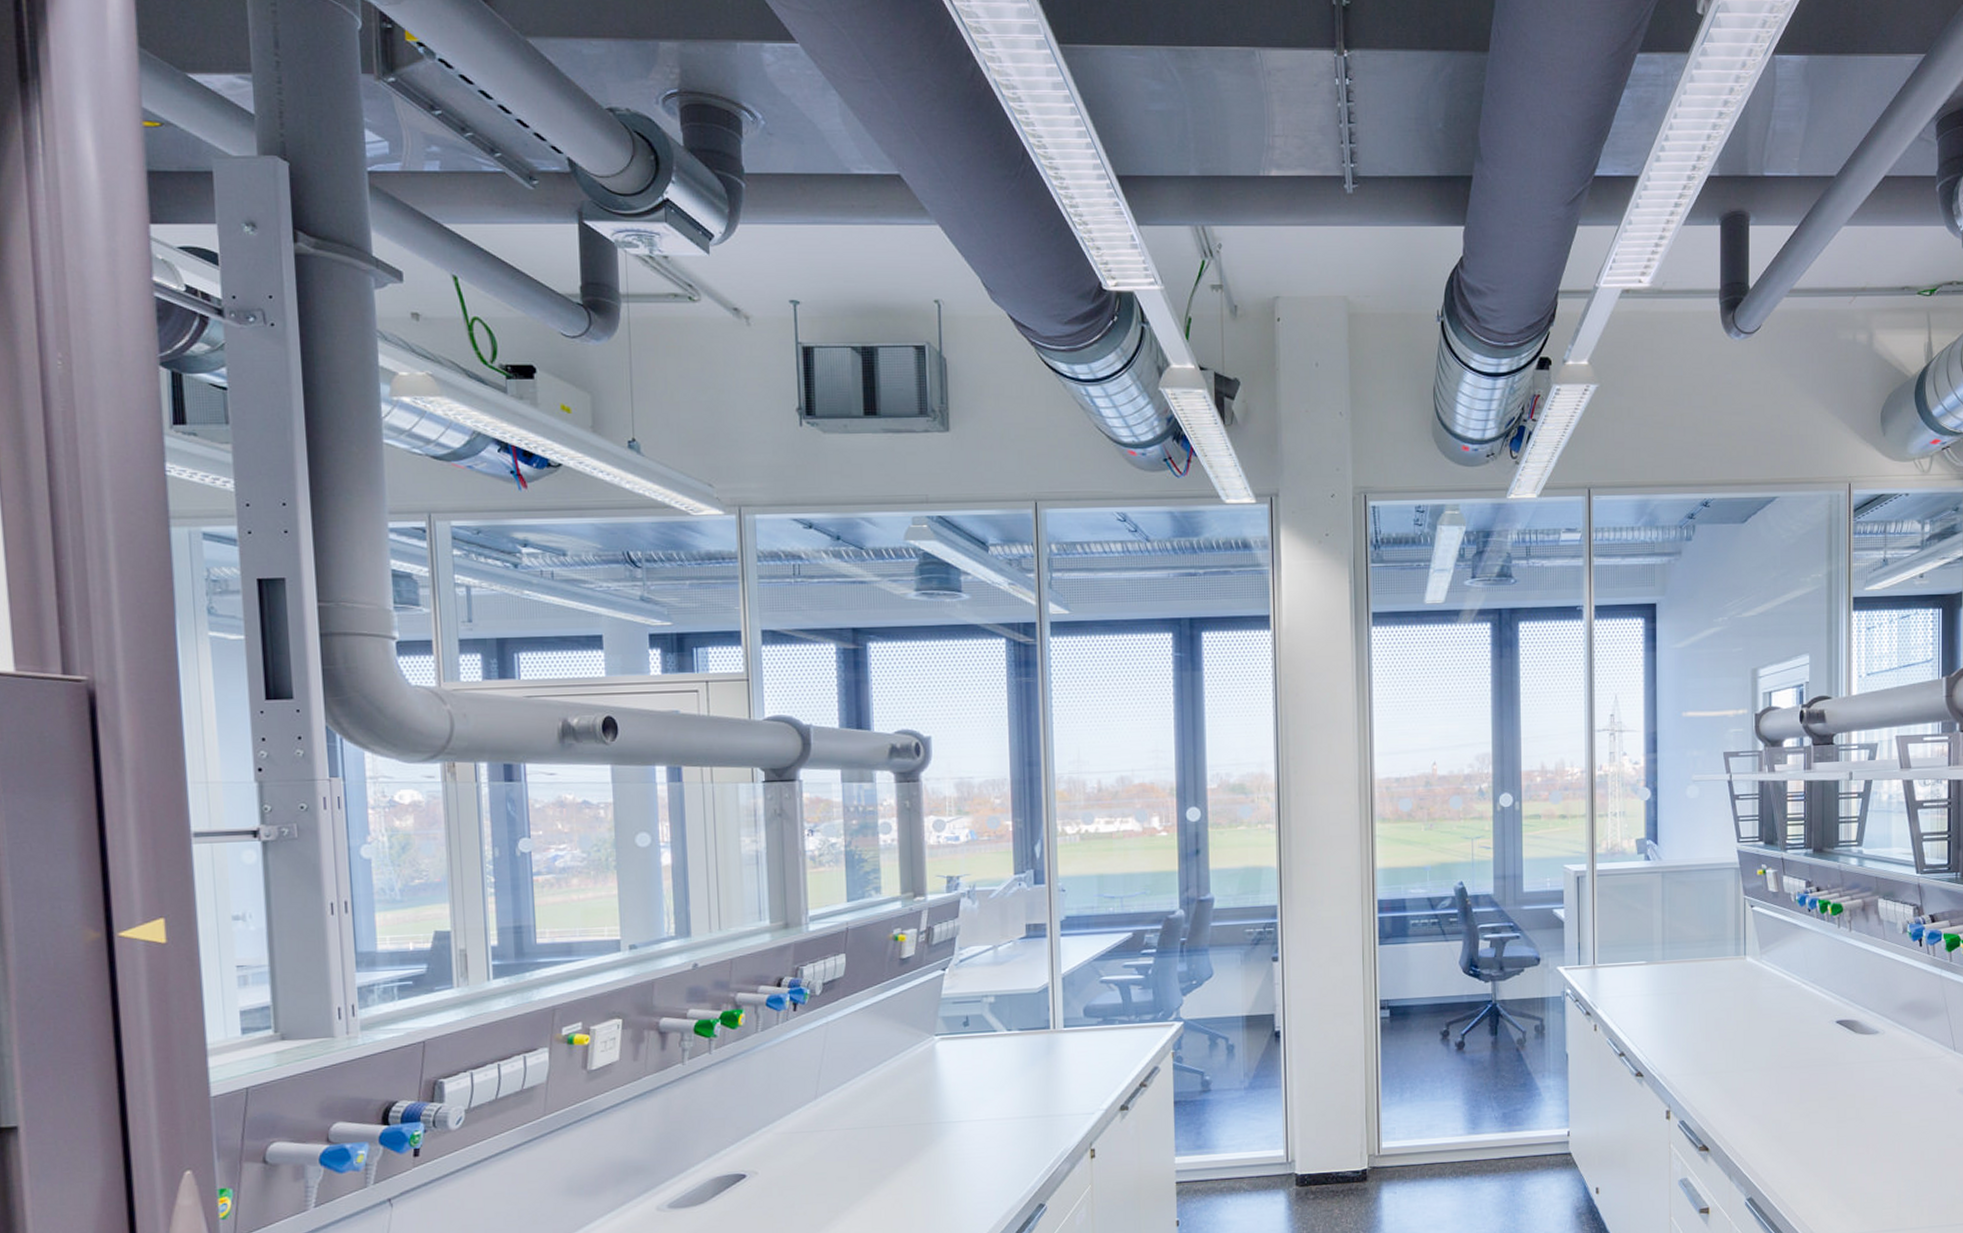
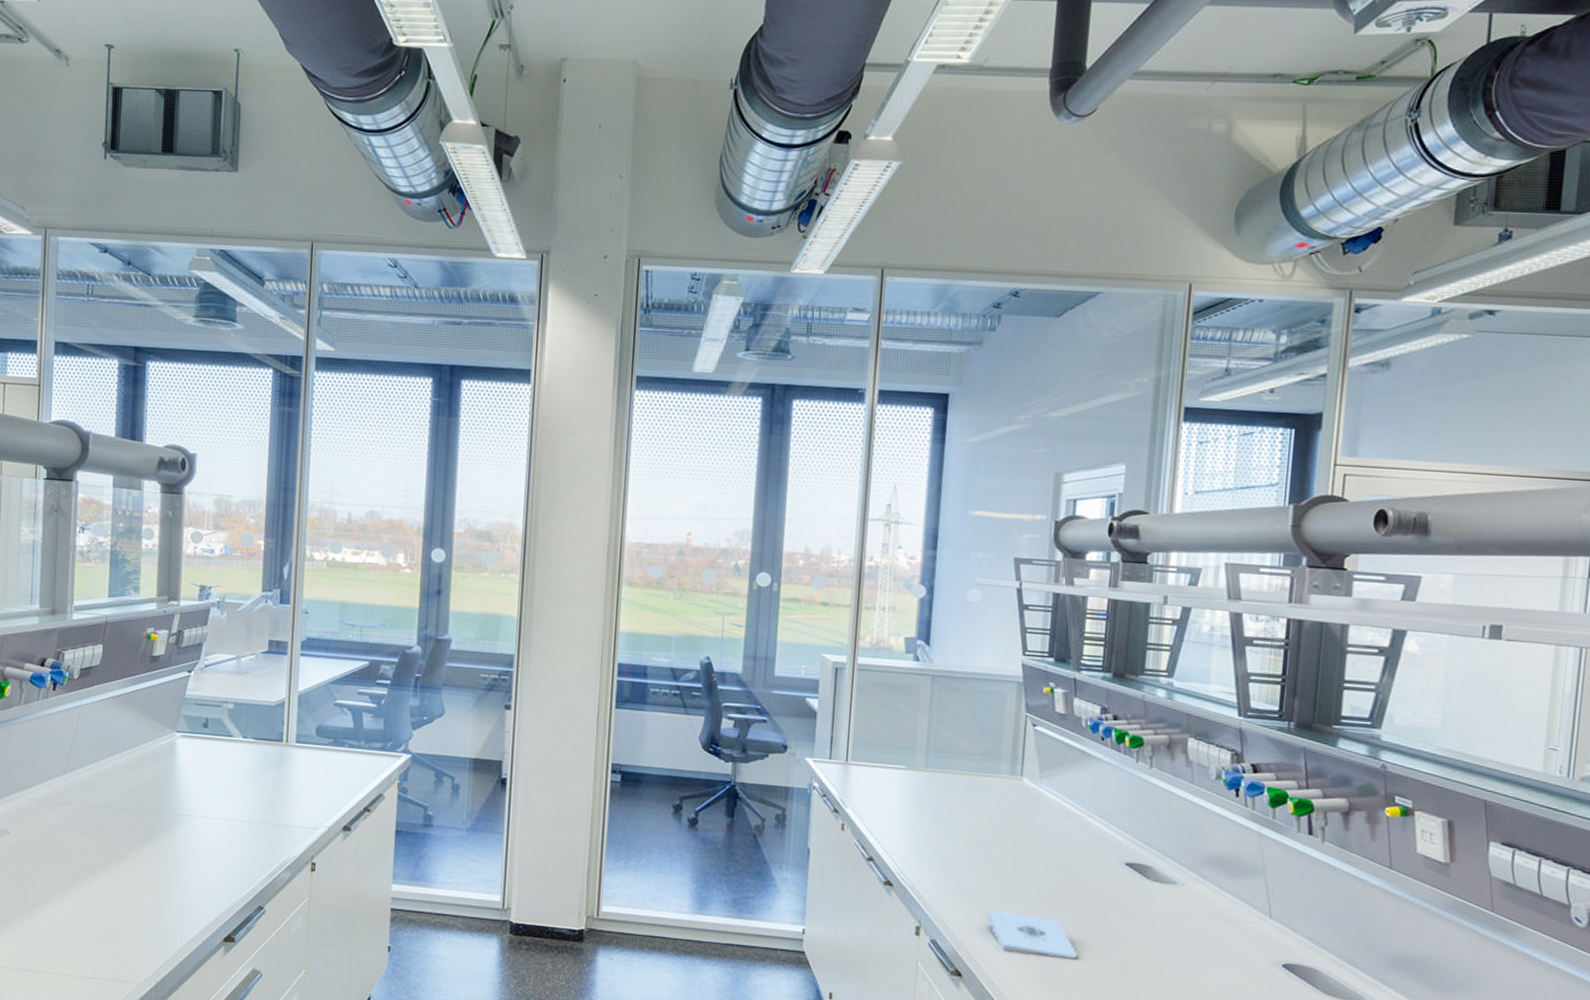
notepad: none [1726,1082,1803,1121] -> present [987,908,1077,959]

